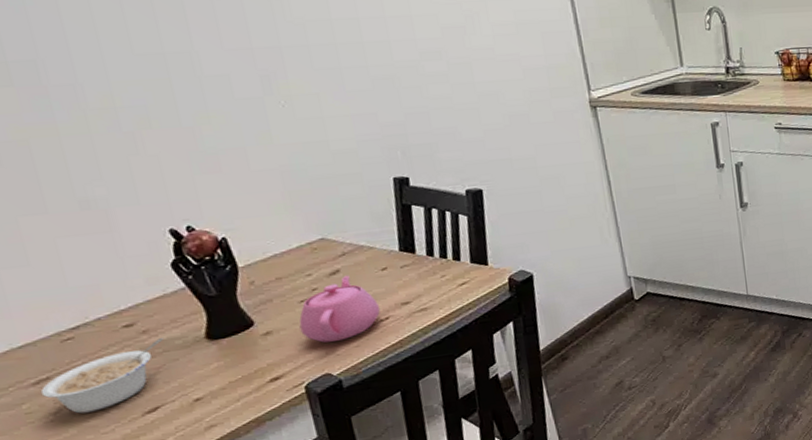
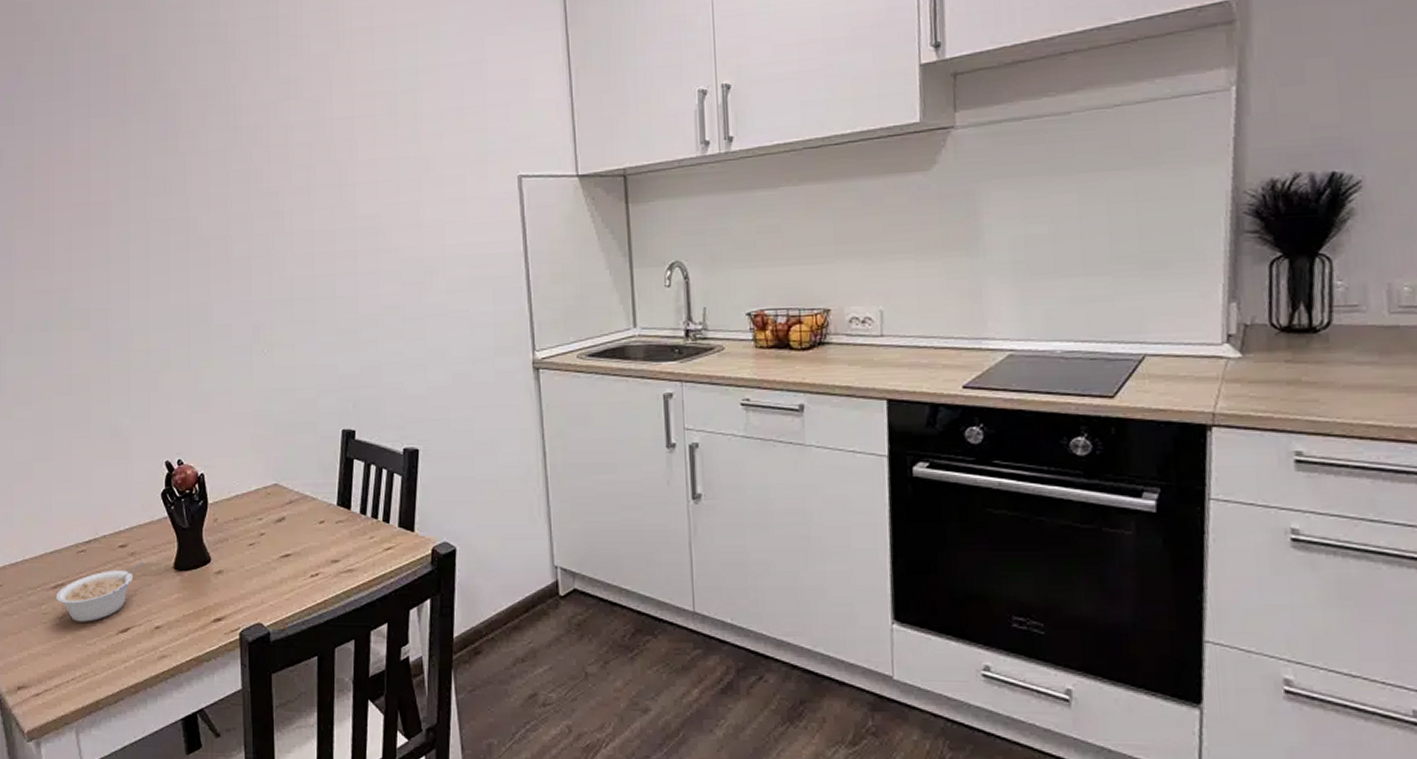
teapot: present [299,275,381,343] -> none [245,524,313,590]

